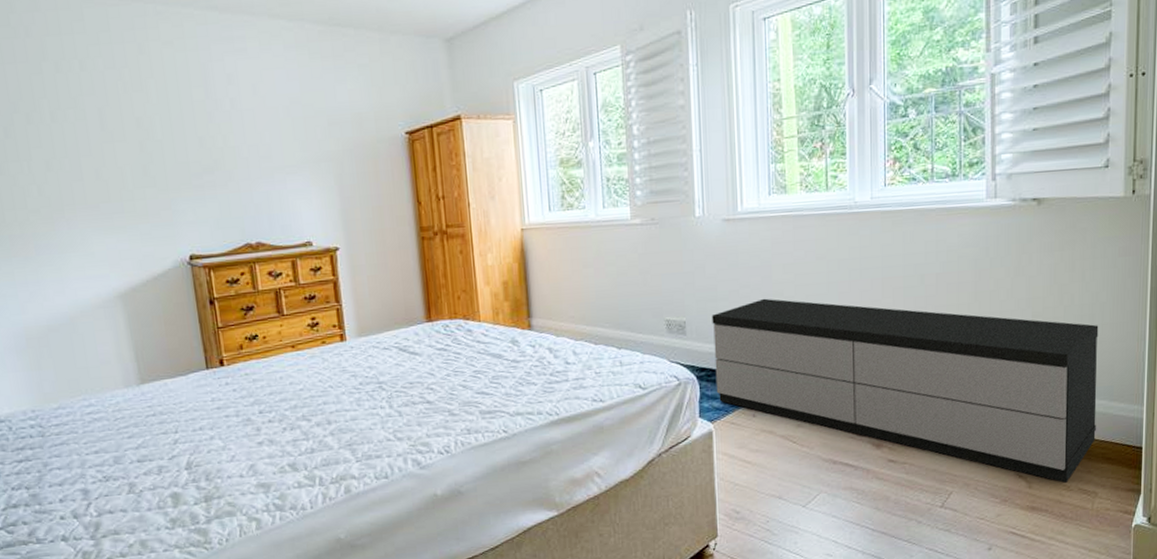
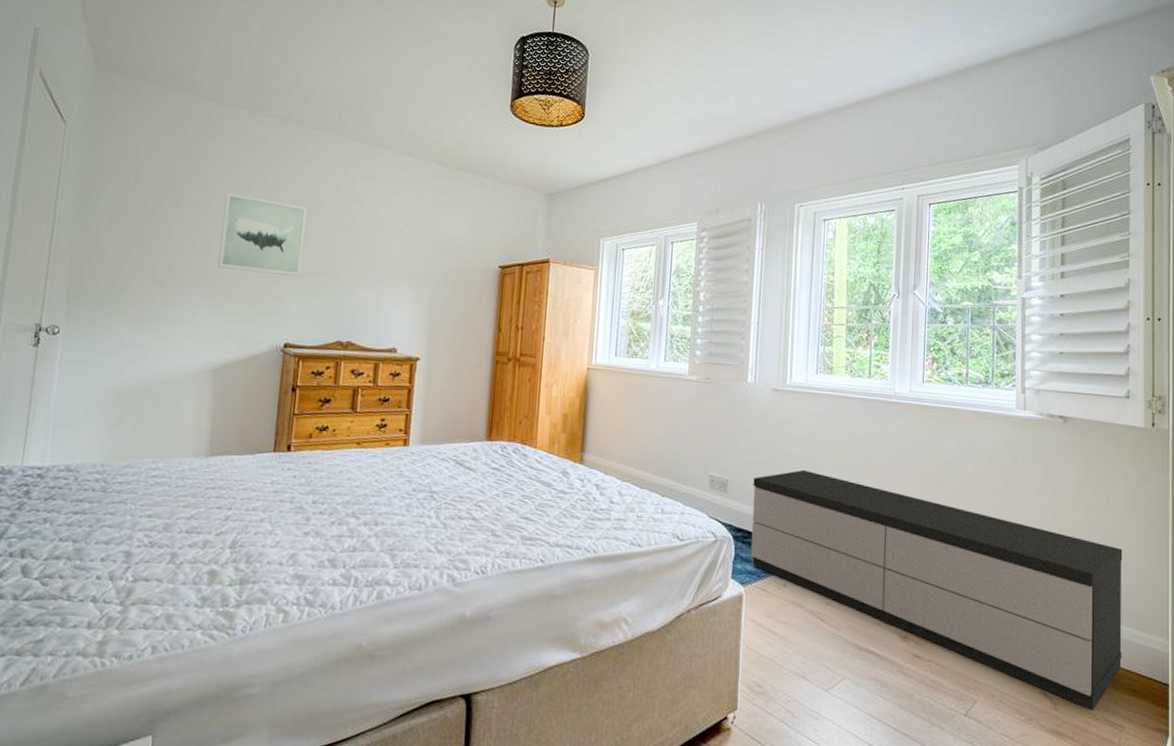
wall art: none [81,96,189,185] -> present [218,192,308,277]

